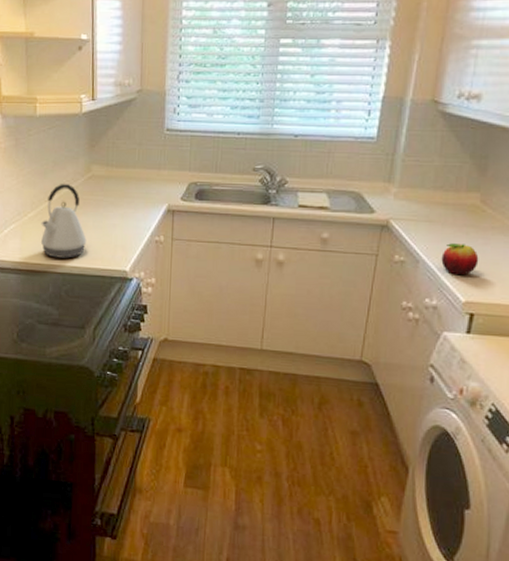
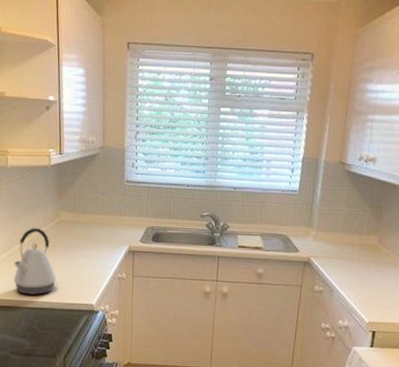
fruit: present [441,243,479,275] -> none [350,276,378,300]

